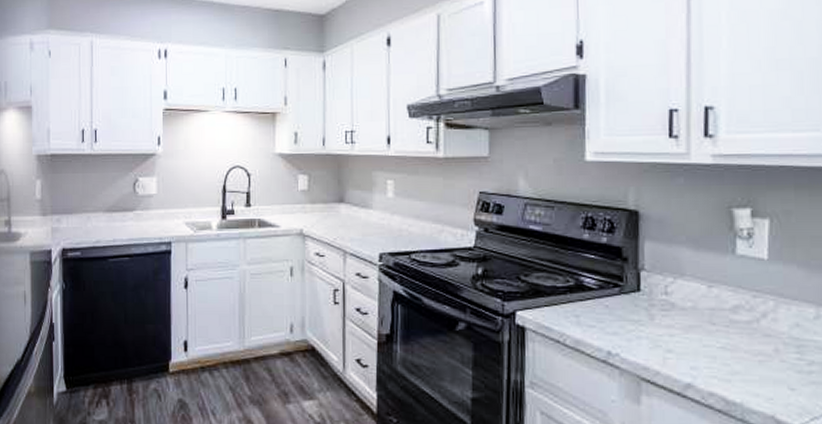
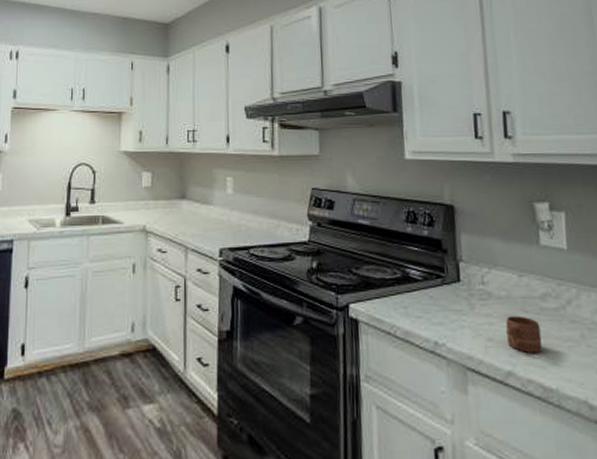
mug: none [687,327,729,366] -> present [505,316,543,353]

